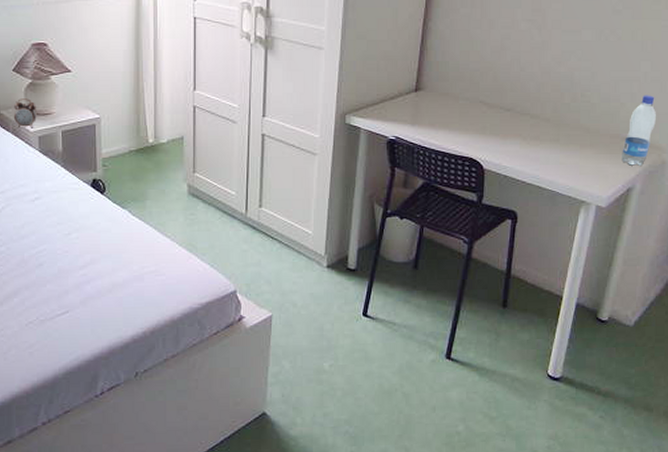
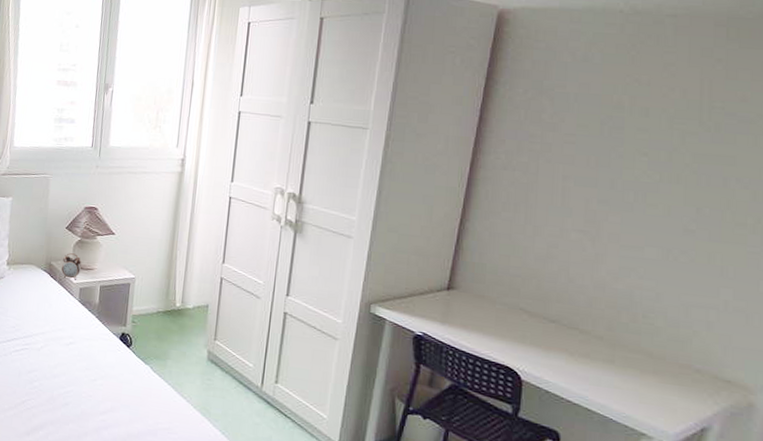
bottle: present [622,95,657,166] -> none [694,325,742,405]

